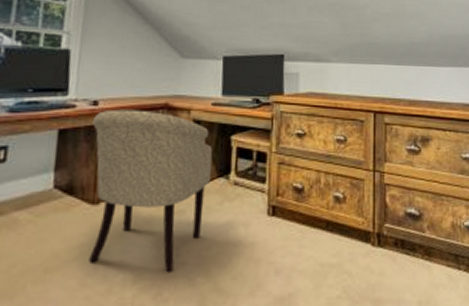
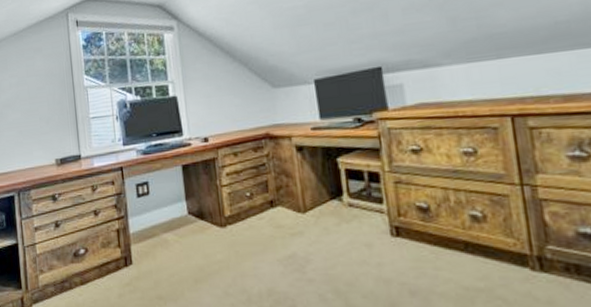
chair: present [89,109,213,273] -> none [207,141,324,288]

